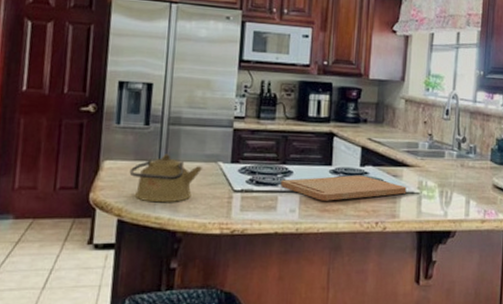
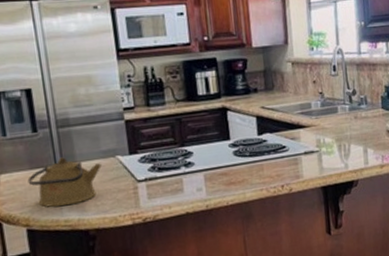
cutting board: present [281,175,407,201] -> none [183,143,306,175]

